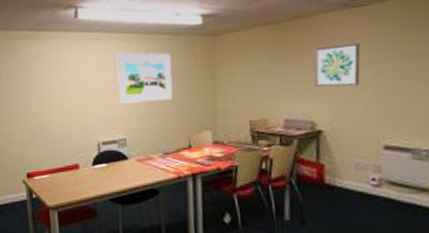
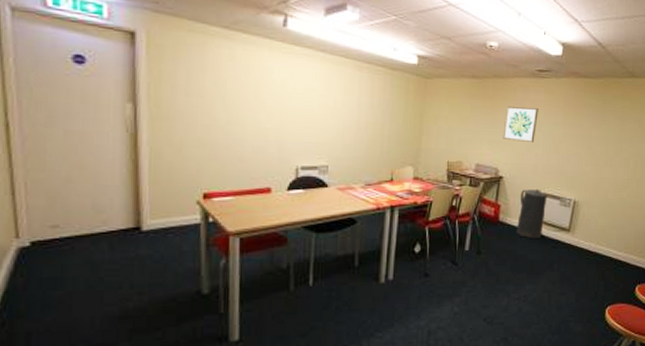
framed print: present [116,52,173,104] -> none [325,75,385,132]
trash can: none [349,140,391,205] -> present [516,188,548,239]

